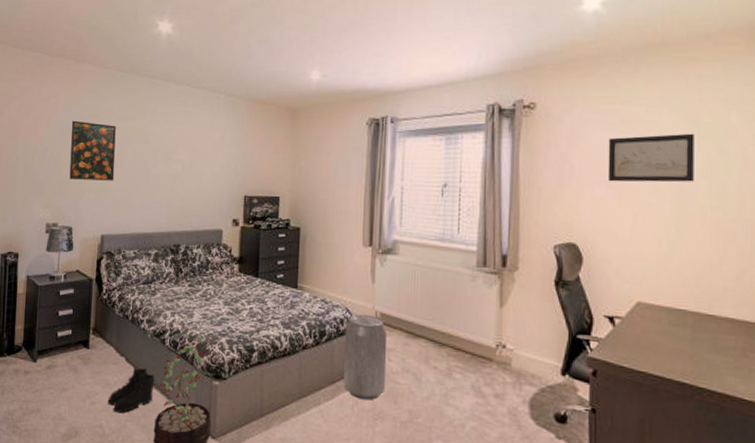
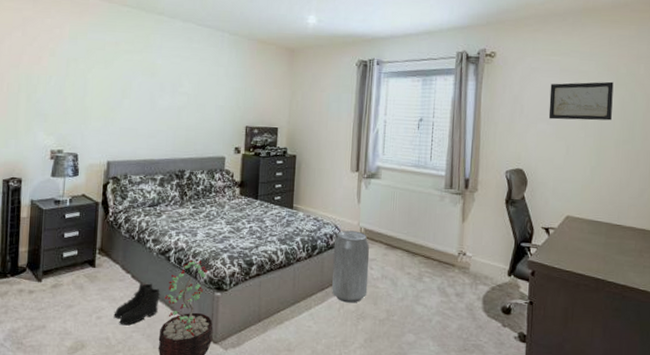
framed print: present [69,120,116,181] -> none [75,51,122,111]

